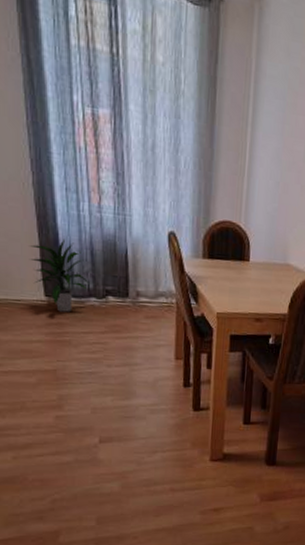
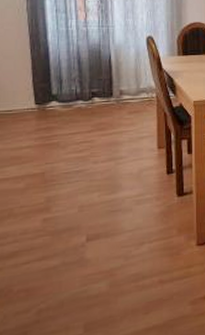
indoor plant: present [29,239,90,312] -> none [21,52,77,117]

